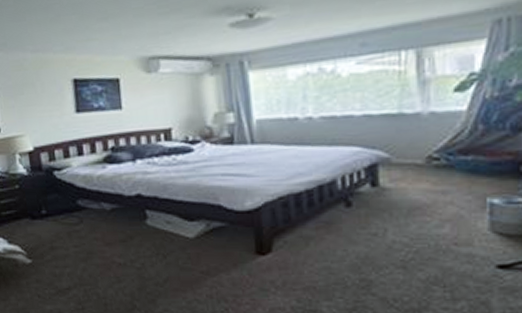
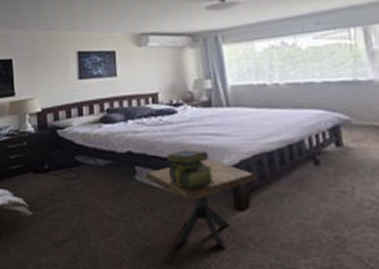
side table: none [157,200,282,293] -> present [145,158,257,249]
stack of books: none [181,191,234,234] -> present [166,148,214,190]

